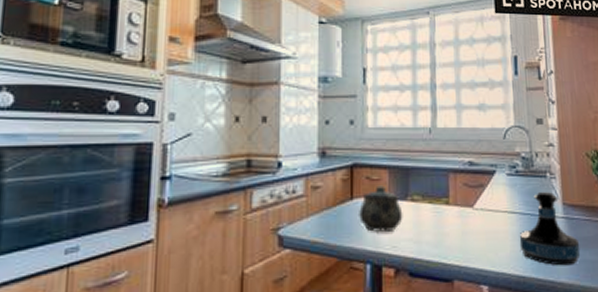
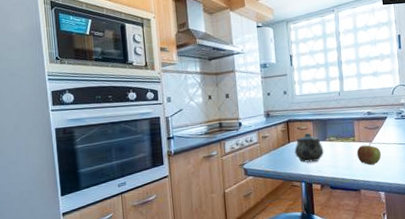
apple: none [450,207,486,243] -> present [356,142,382,165]

